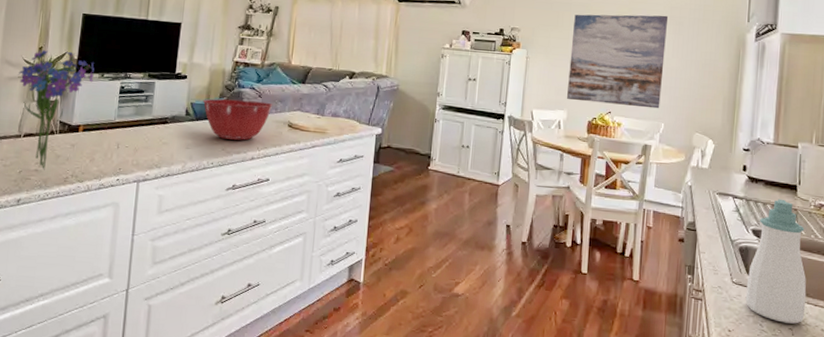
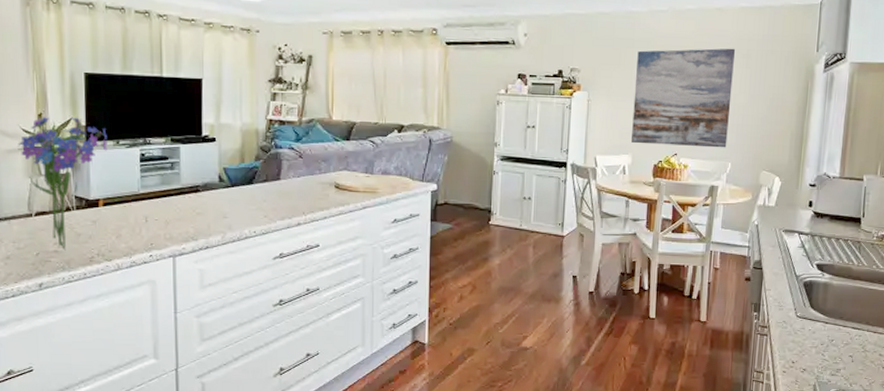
mixing bowl: present [202,99,273,141] -> none [236,161,316,206]
soap bottle: present [745,199,807,324] -> none [808,232,867,351]

